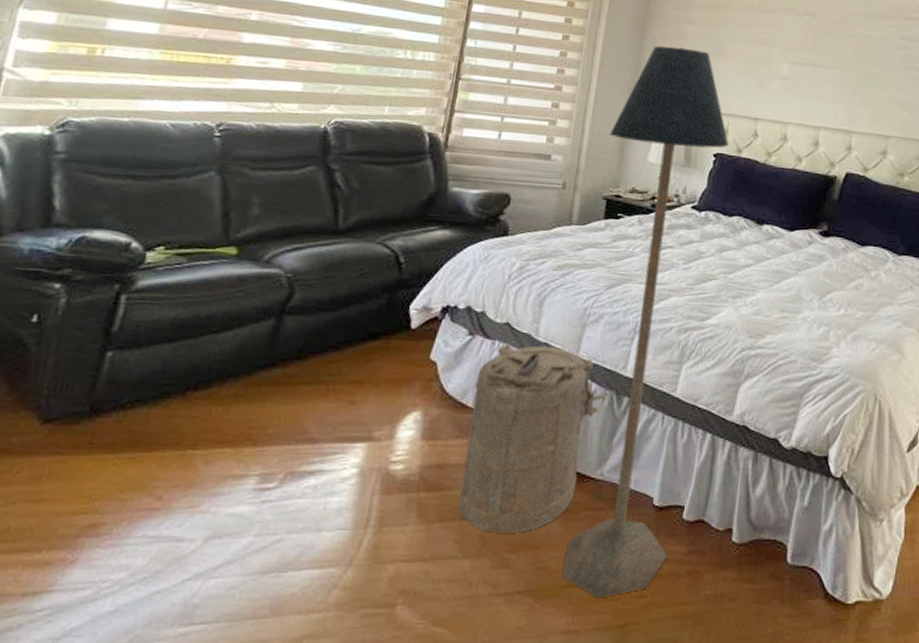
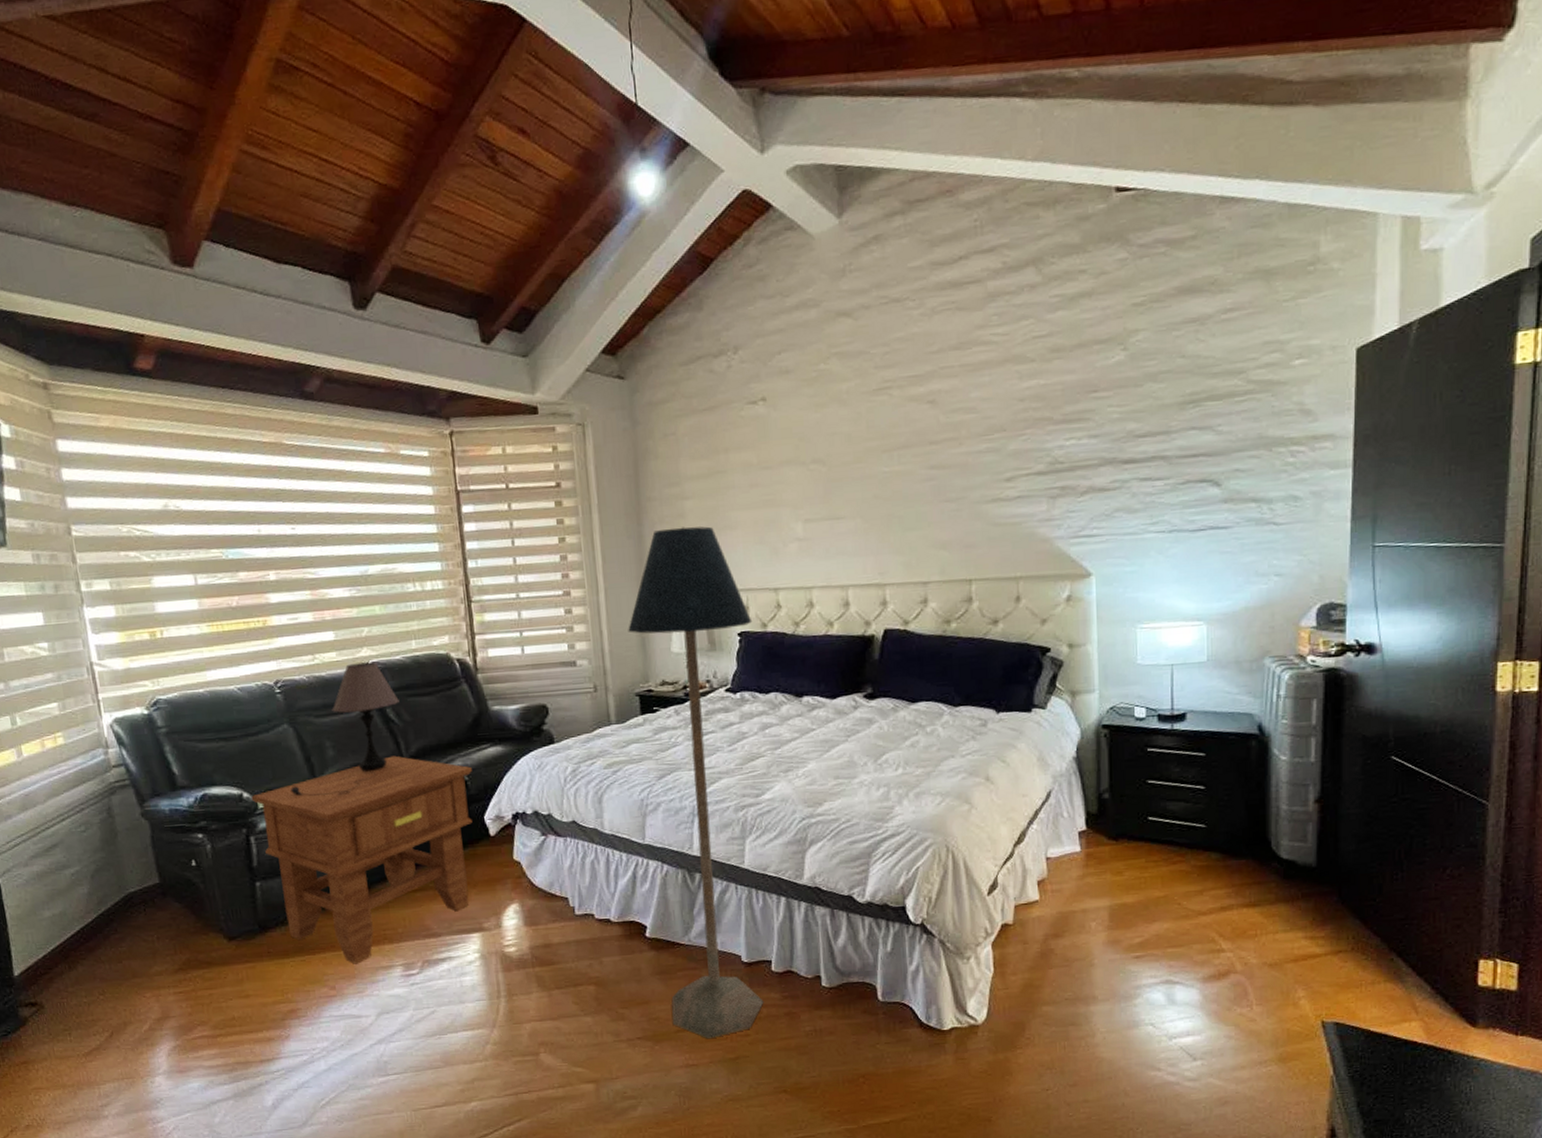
side table: none [127,224,412,469] -> present [251,755,473,964]
table lamp: none [192,119,353,261] -> present [290,661,399,796]
laundry hamper: present [458,344,610,533] -> none [558,836,682,994]

